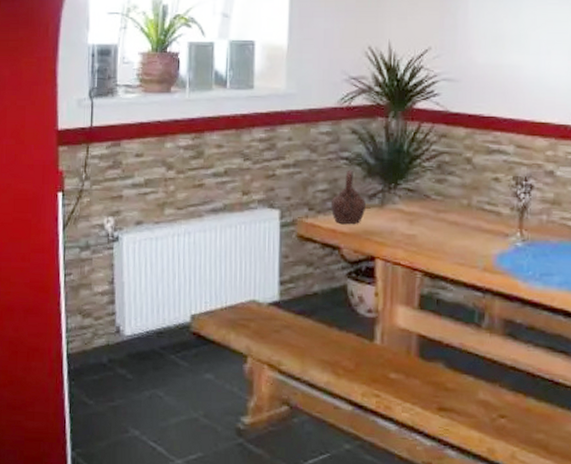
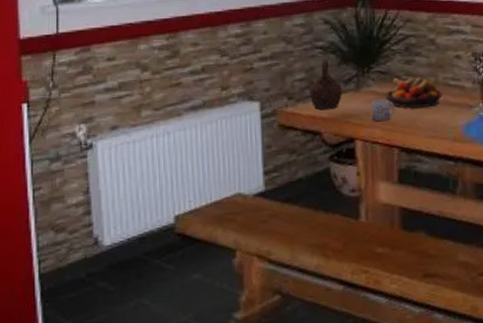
mug: none [395,219,421,241] -> present [371,99,395,121]
fruit bowl: none [412,197,475,232] -> present [386,77,442,108]

